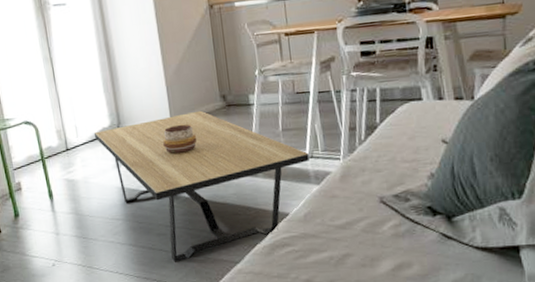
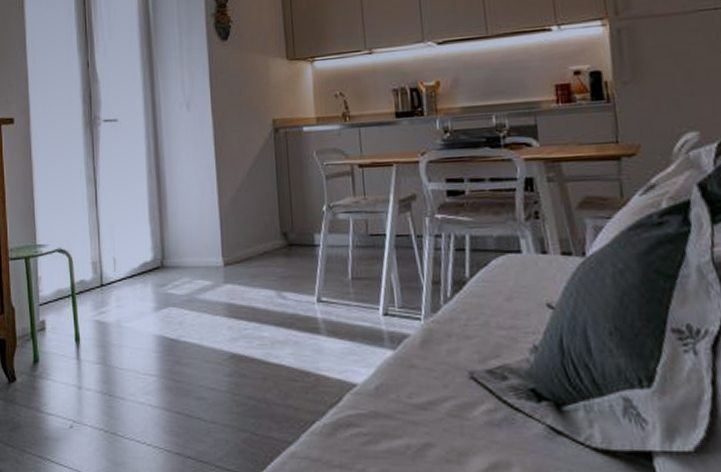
coffee table: present [95,110,309,262] -> none [134,249,383,436]
decorative bowl: present [162,124,197,154] -> none [210,264,251,298]

